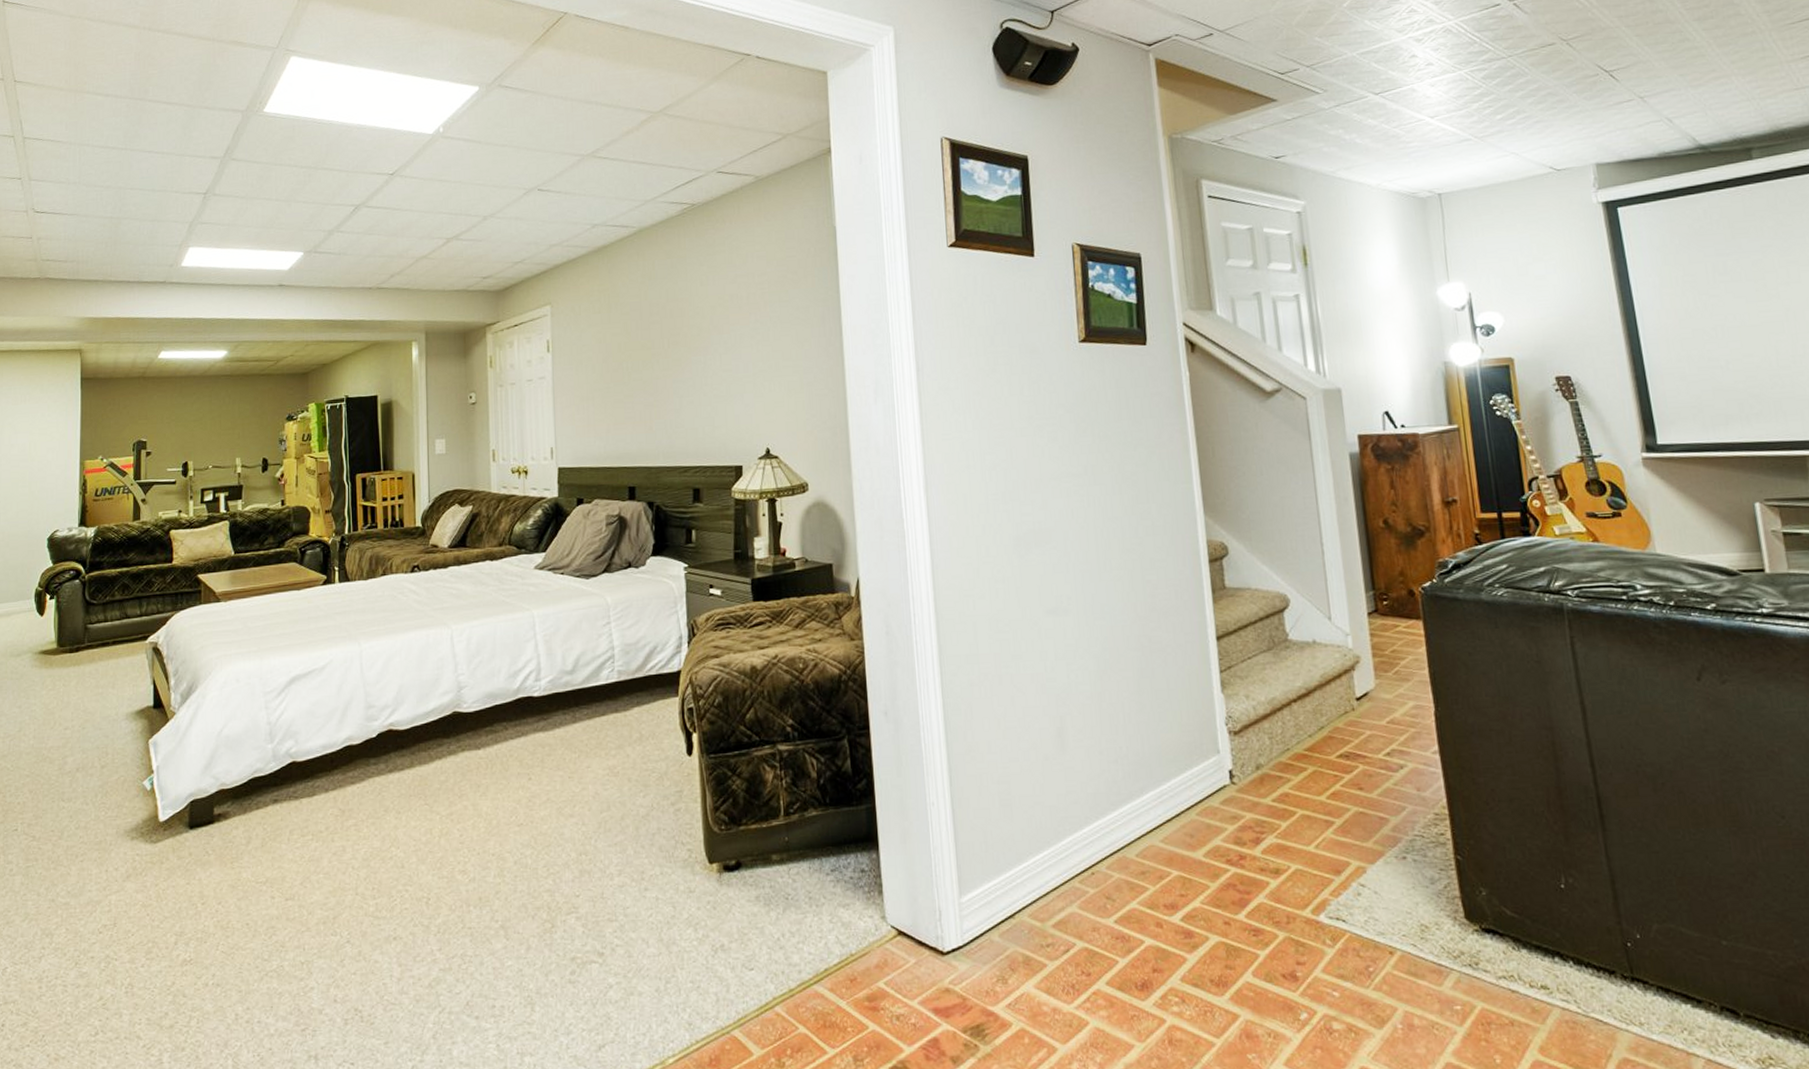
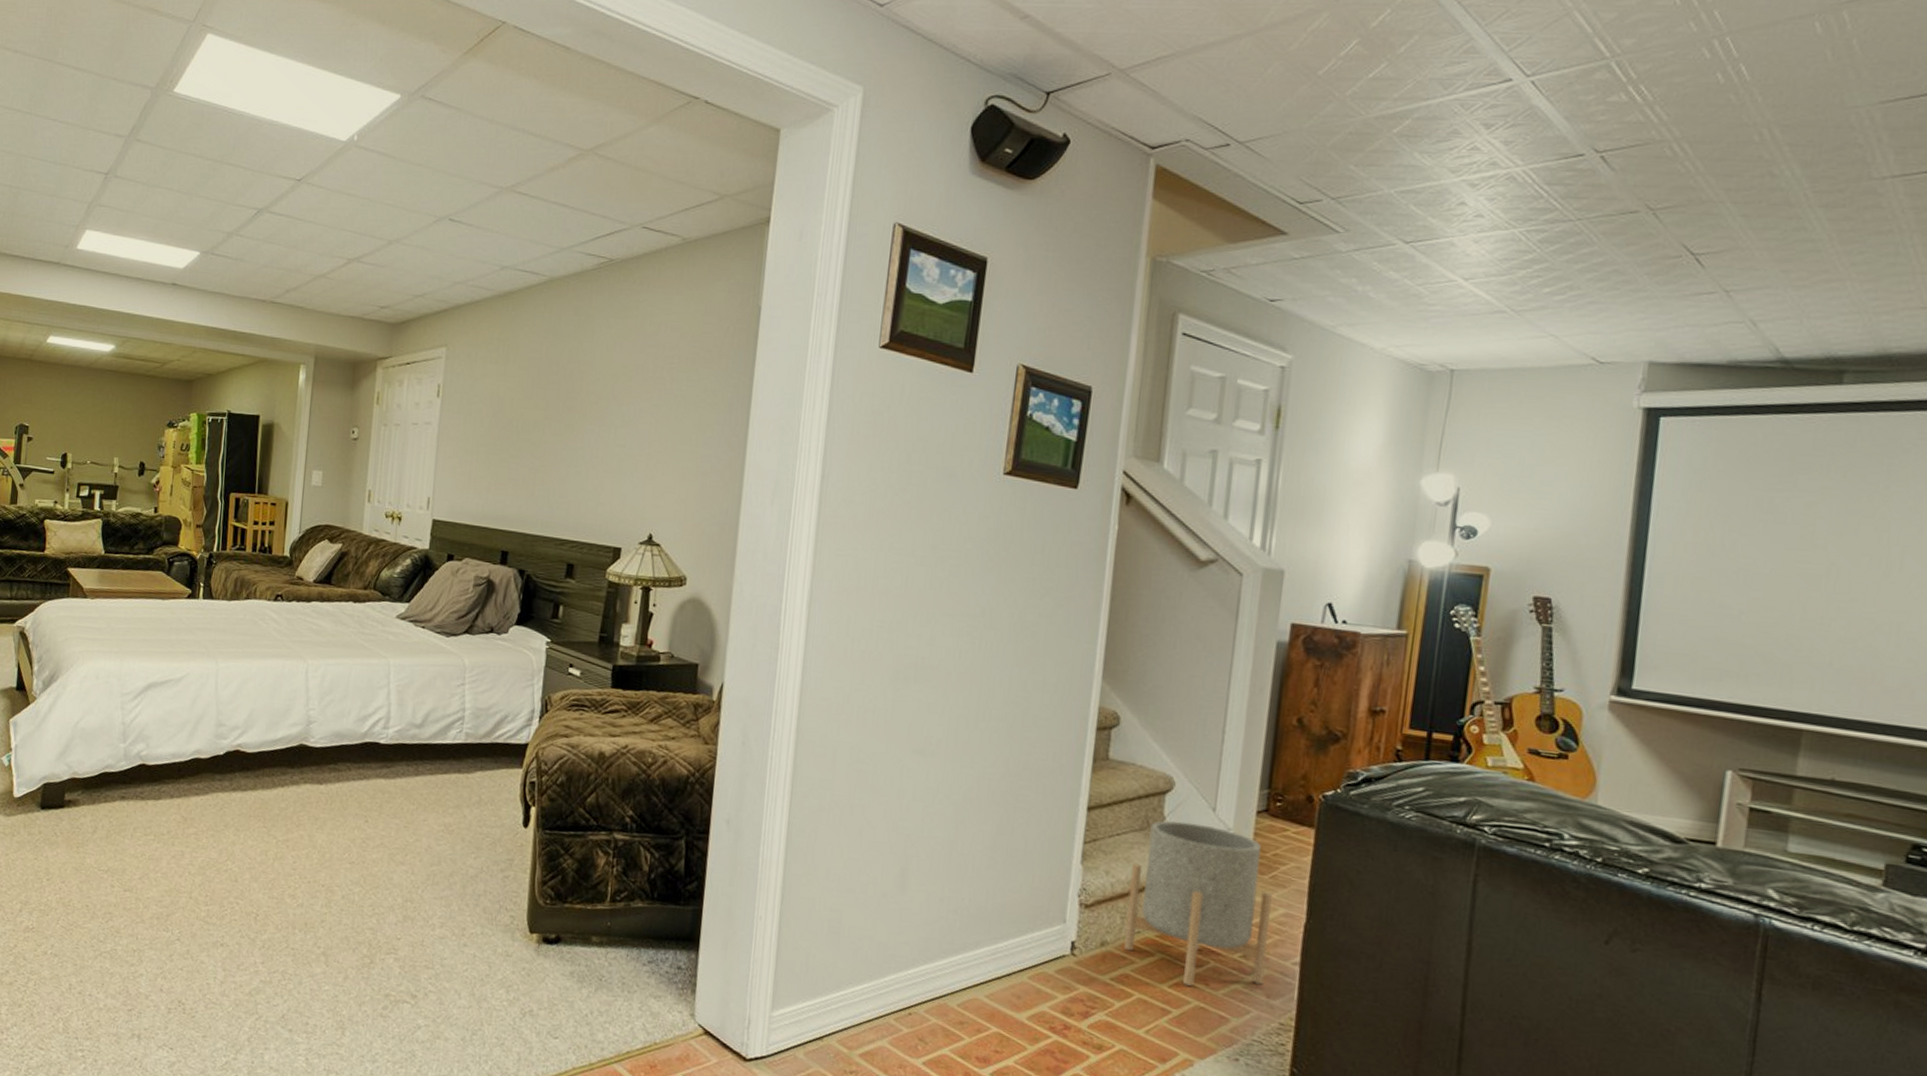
planter: none [1268,634,1411,793] -> present [1124,820,1272,986]

